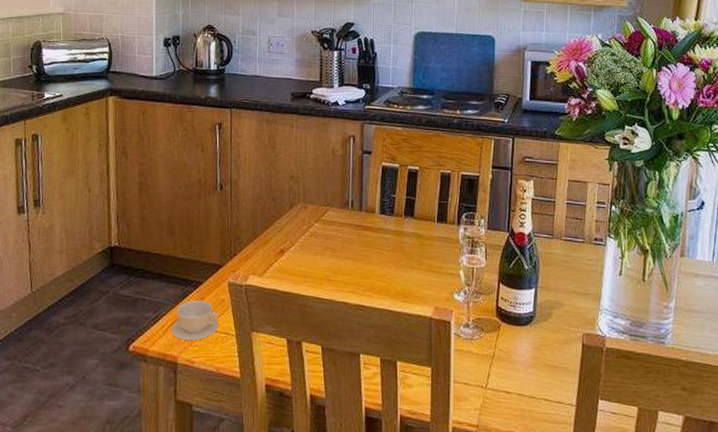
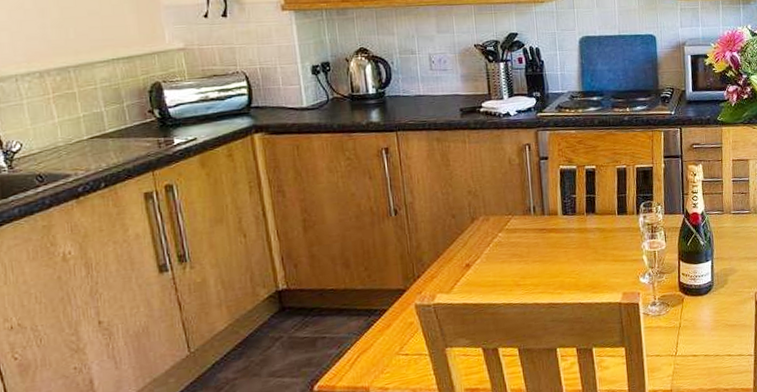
teacup: present [171,300,219,340] -> none [358,326,410,370]

